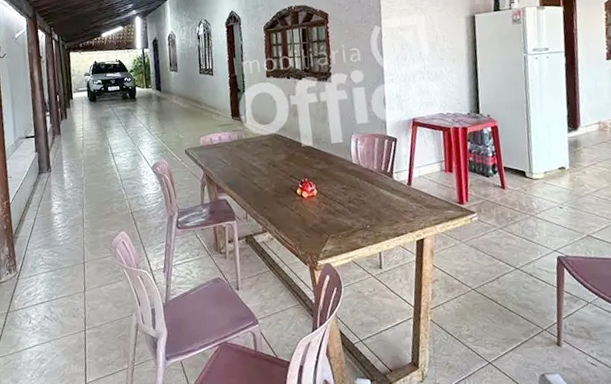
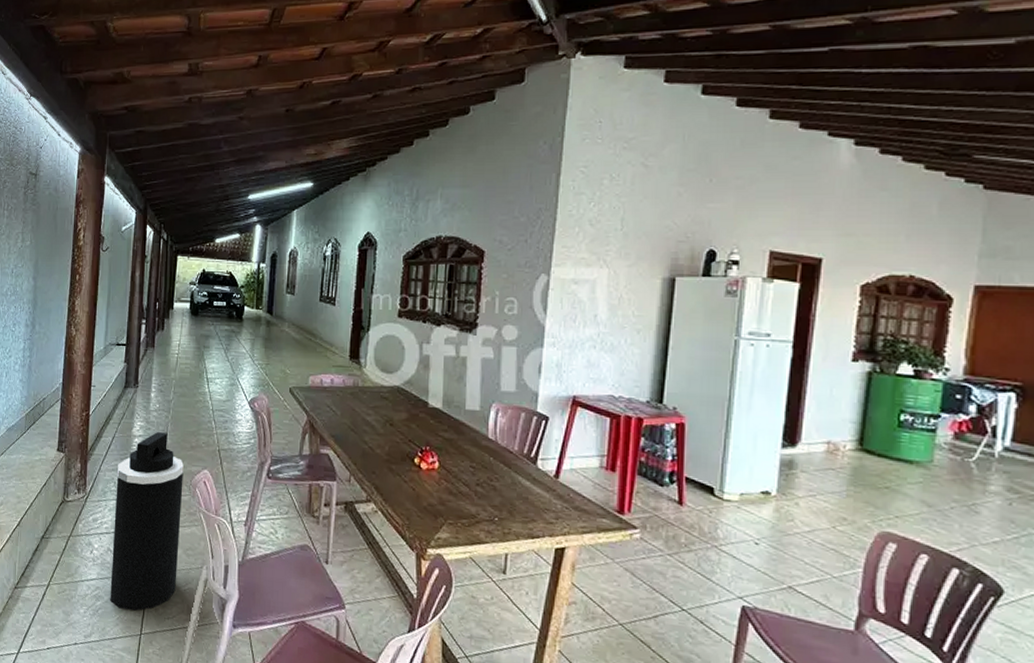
trash can: none [42,206,111,366] -> present [110,432,184,611]

